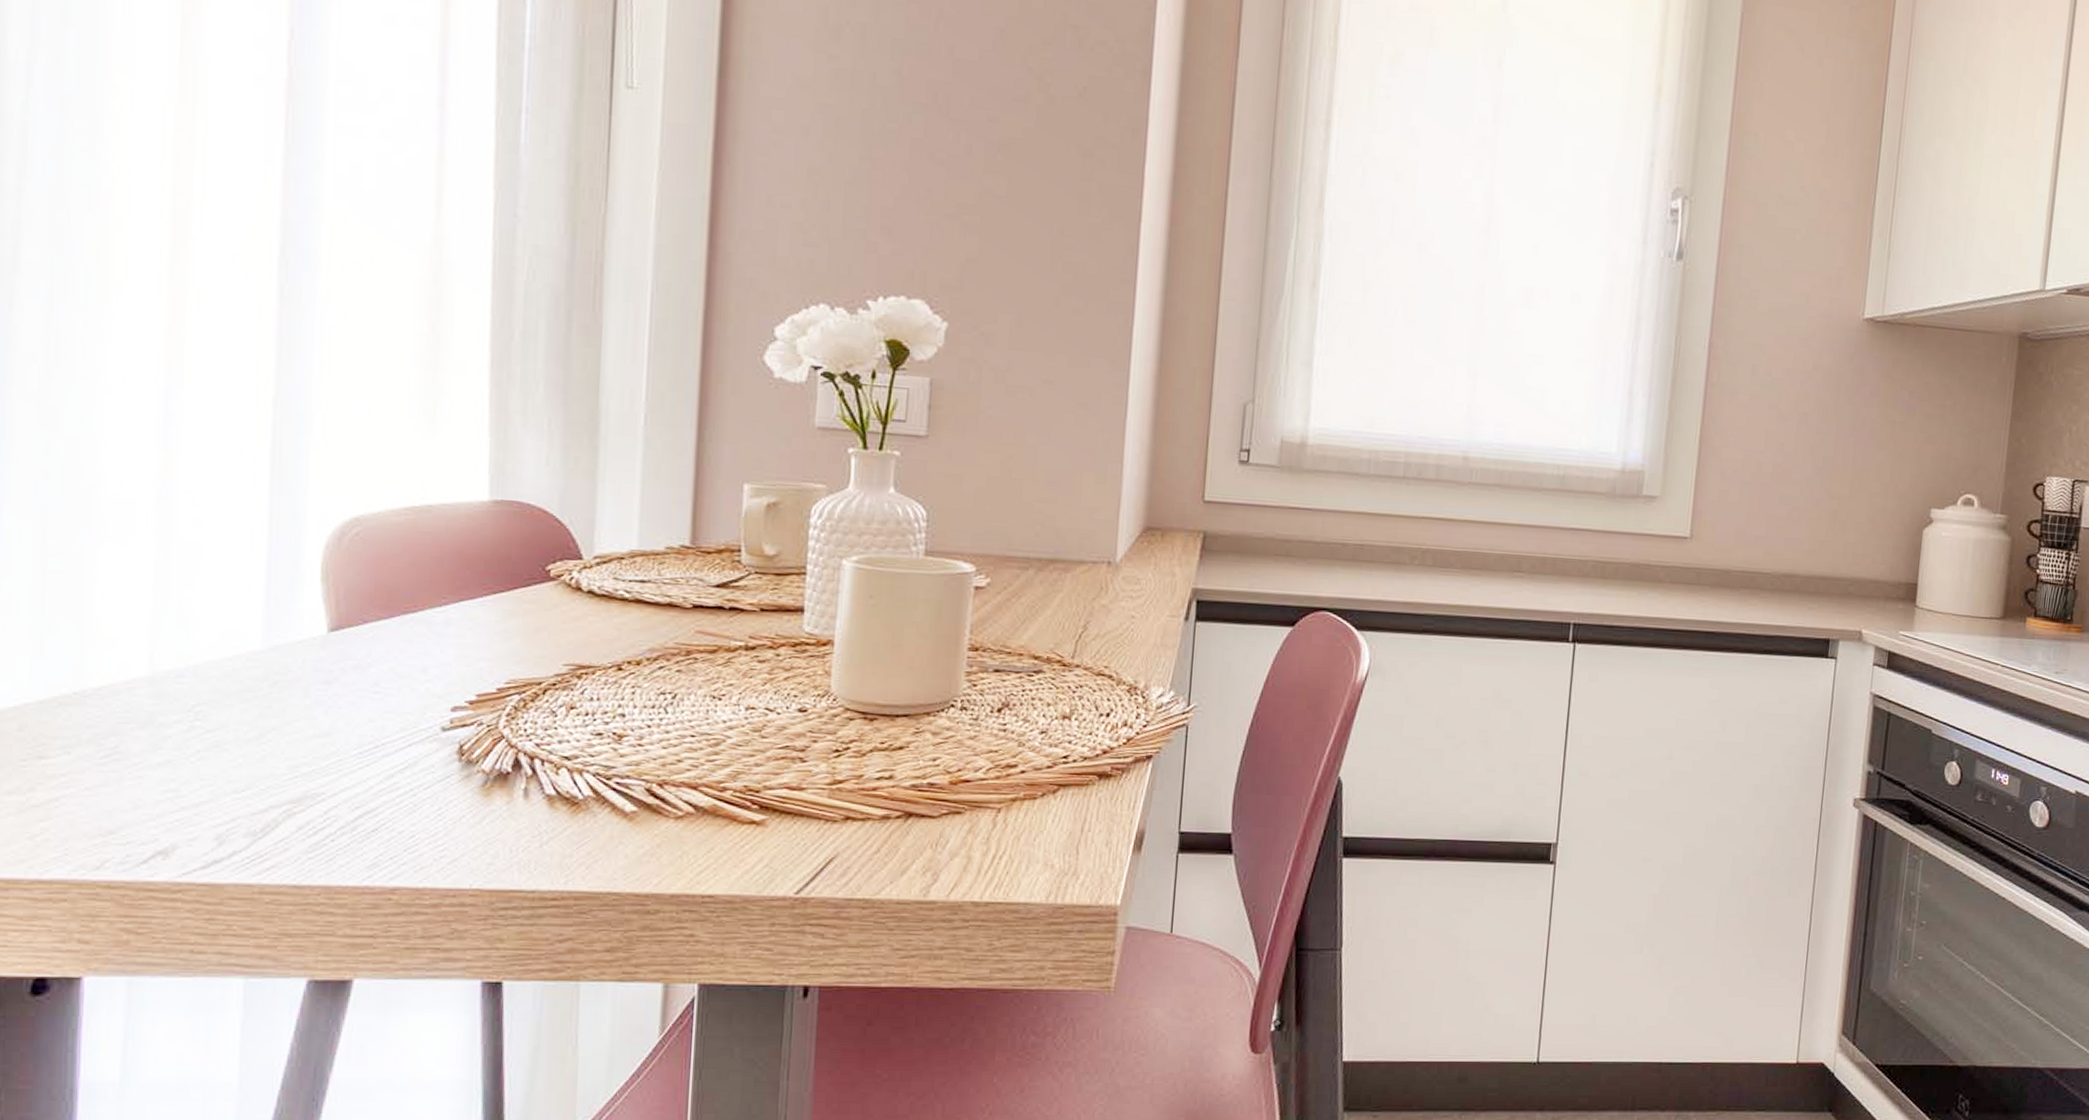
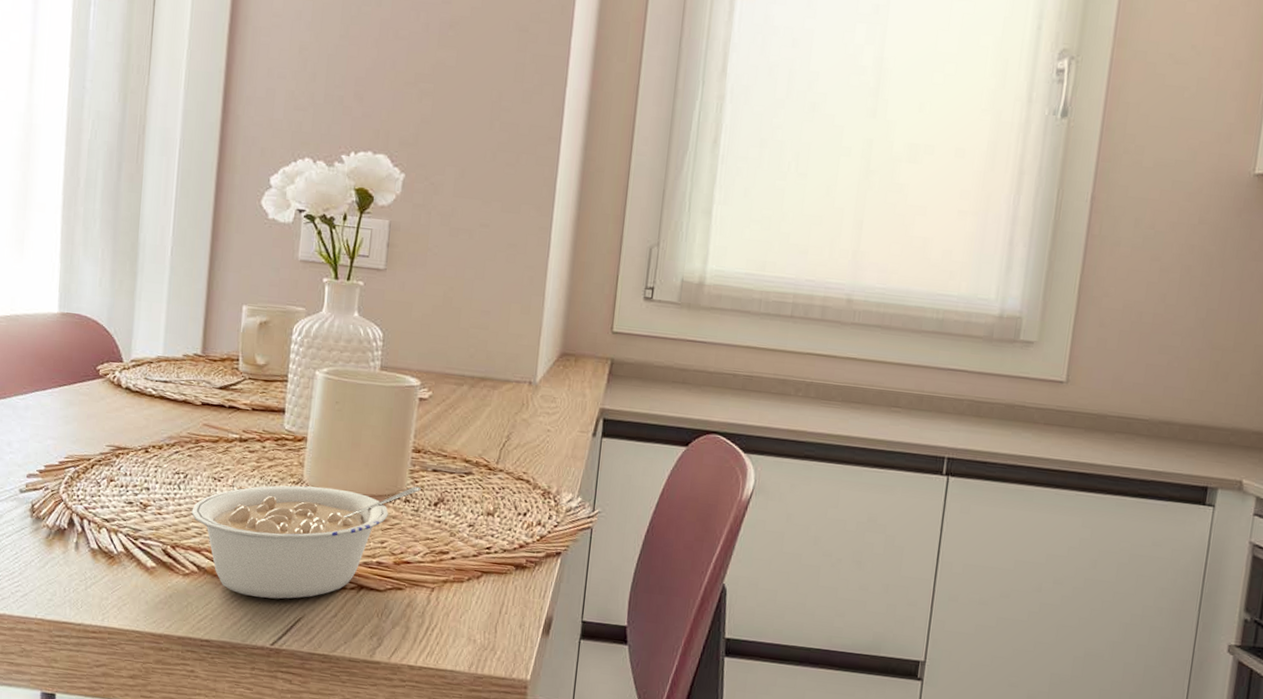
legume: none [683,690,980,838] -> present [191,485,421,599]

